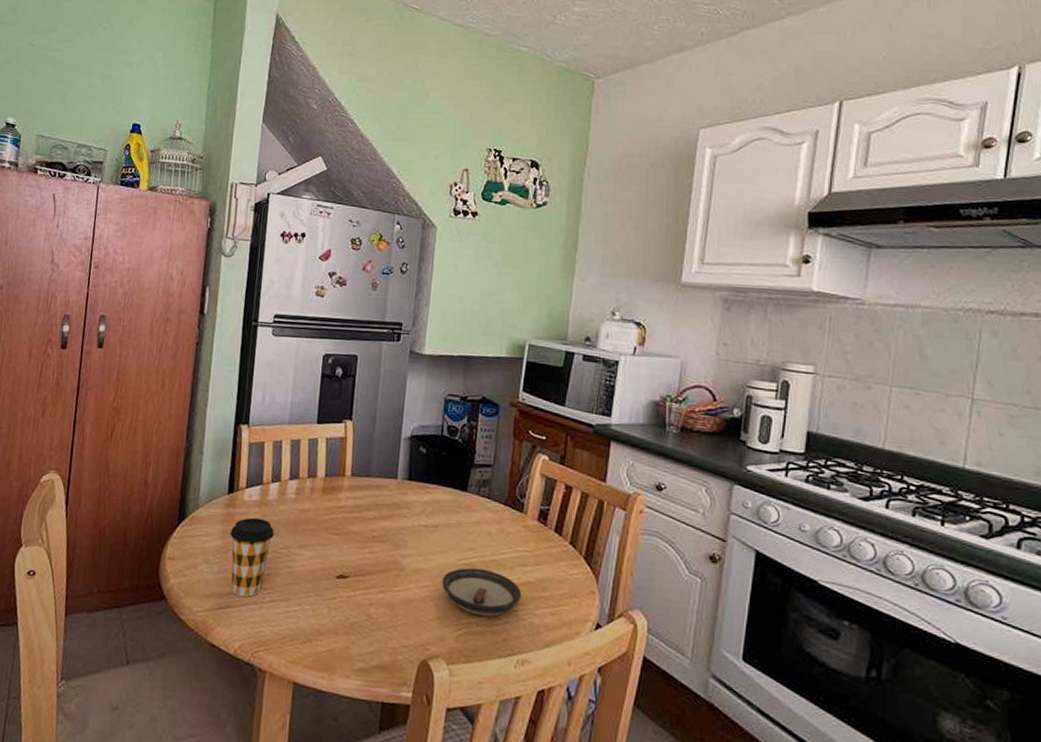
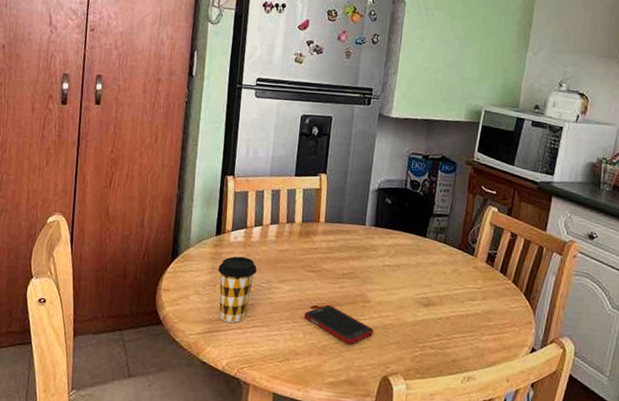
cell phone: none [328,573,409,621] -> present [304,304,374,344]
saucer: present [441,568,522,617] -> none [401,301,470,342]

